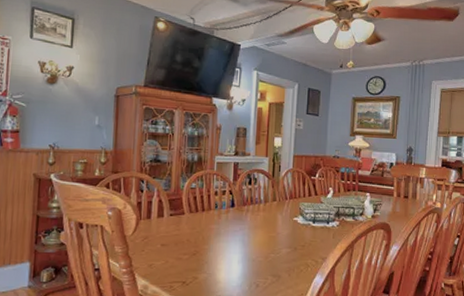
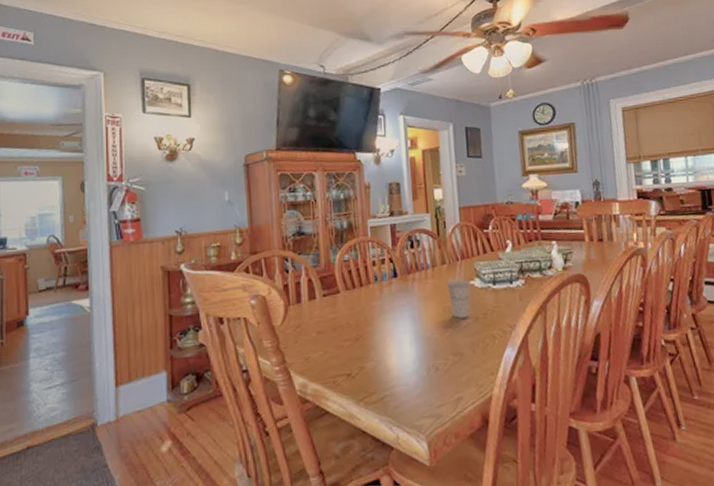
cup: none [274,215,294,247] -> present [447,279,471,319]

